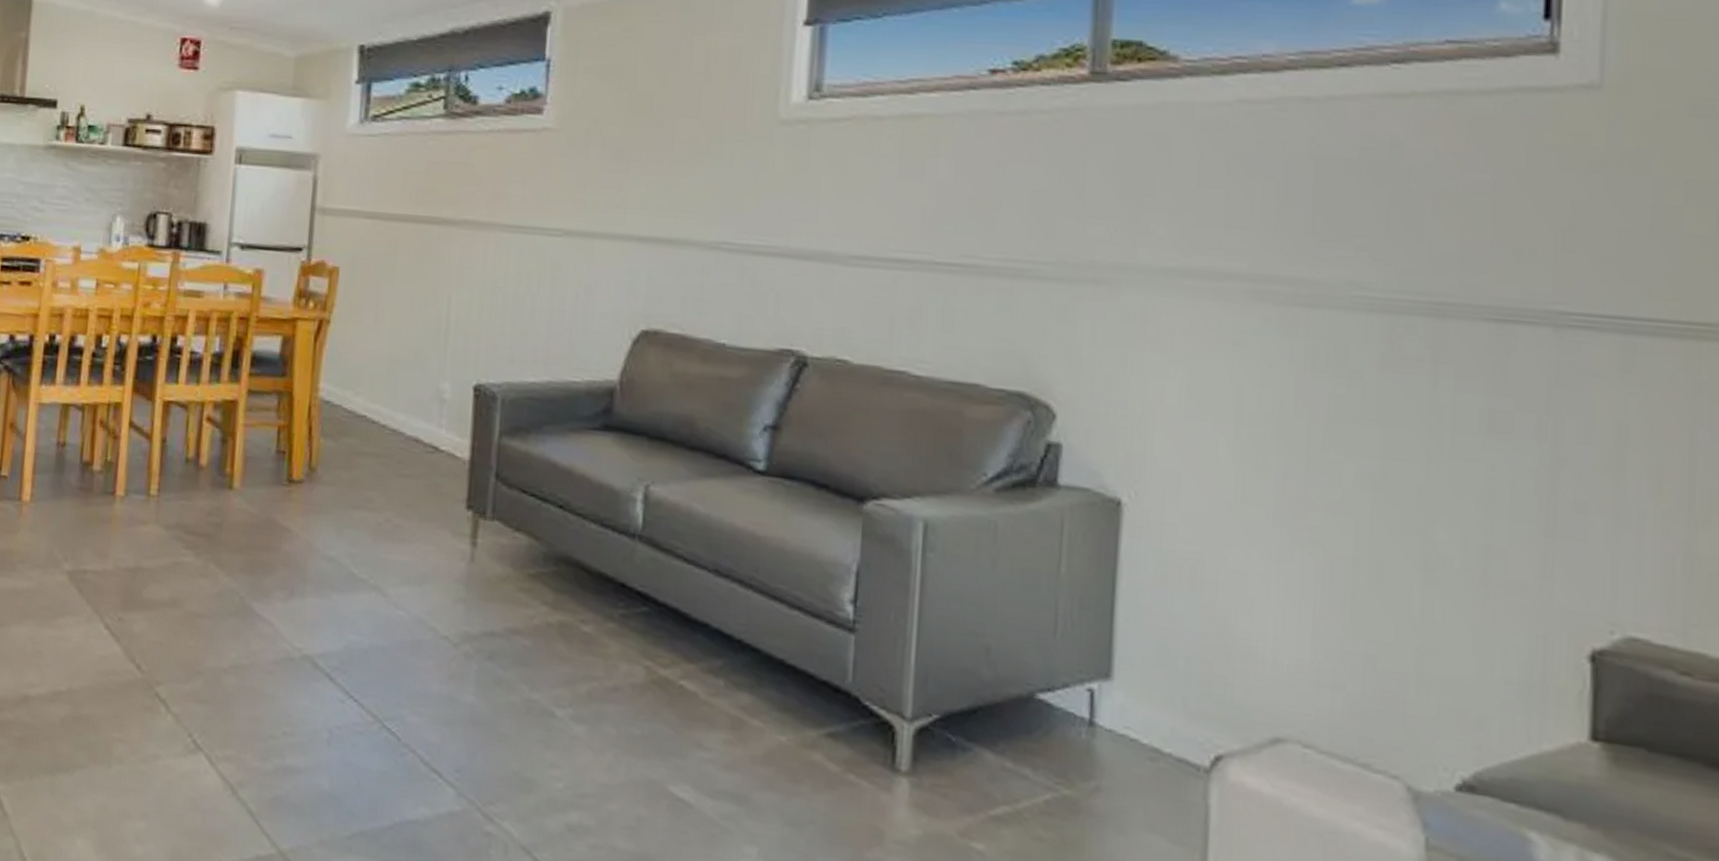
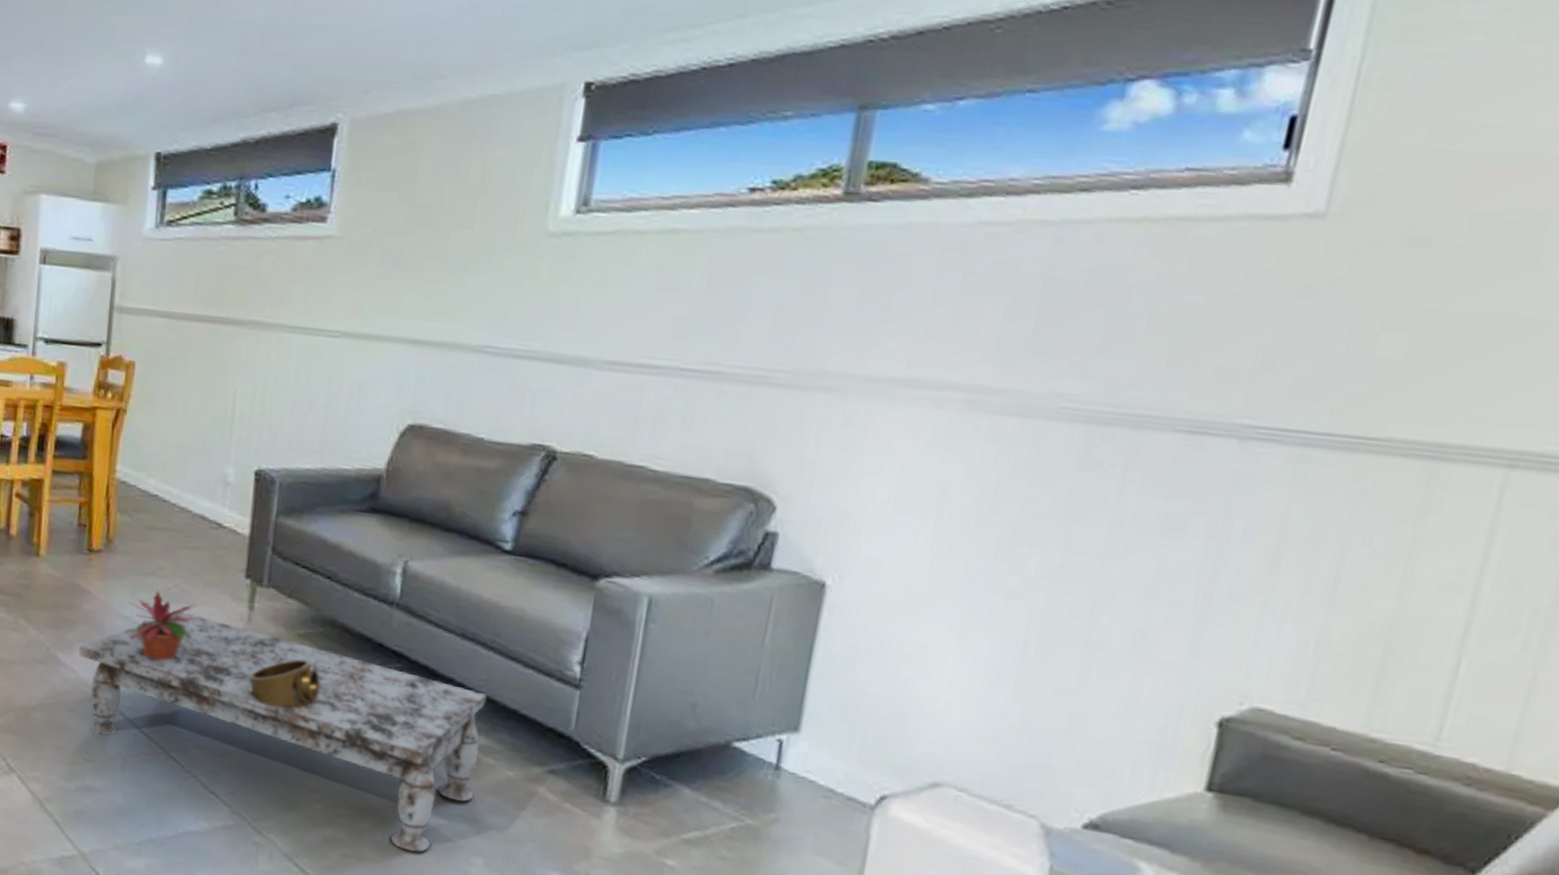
coffee table: none [277,550,749,841] -> present [79,611,487,853]
potted plant: none [333,526,416,610] -> present [127,590,201,661]
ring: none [473,603,556,665] -> present [248,658,320,709]

